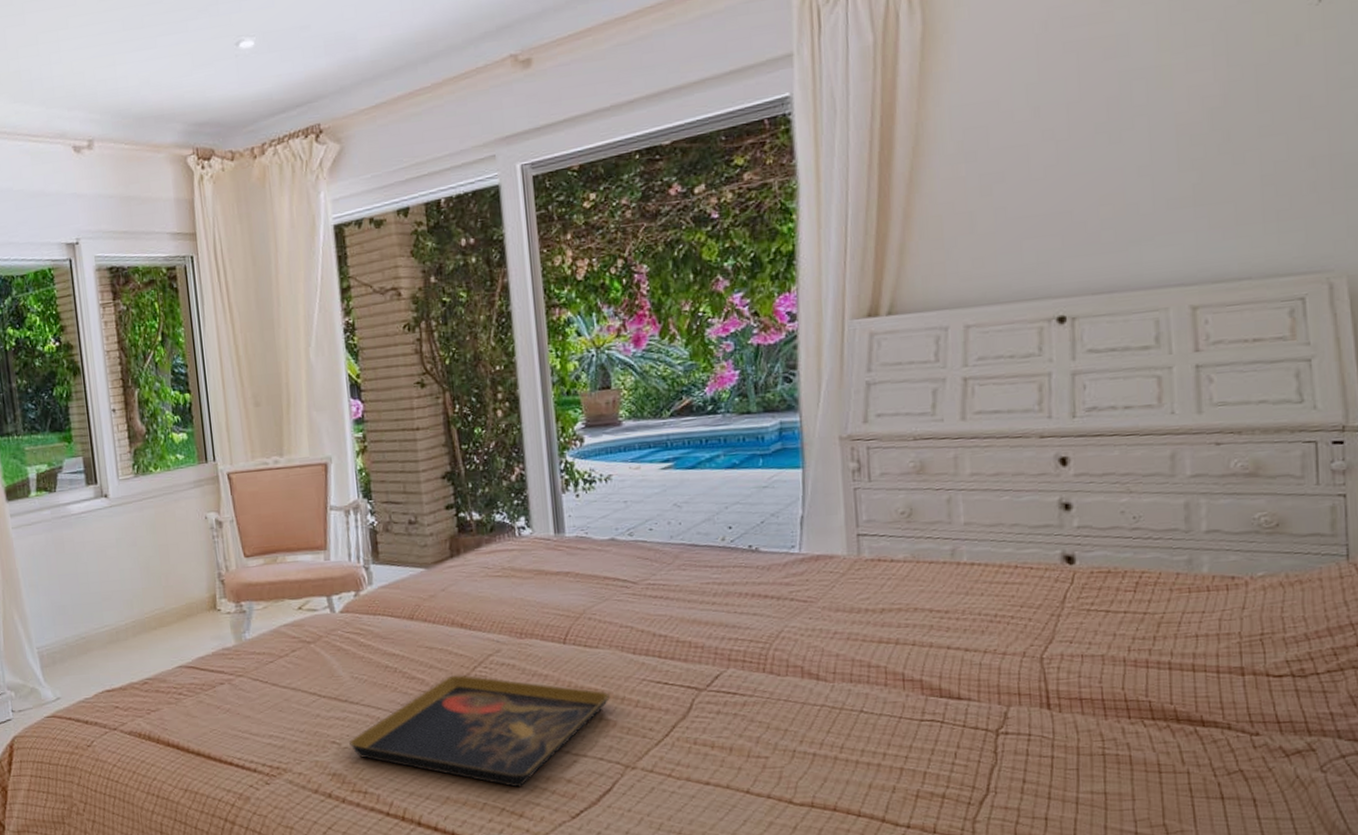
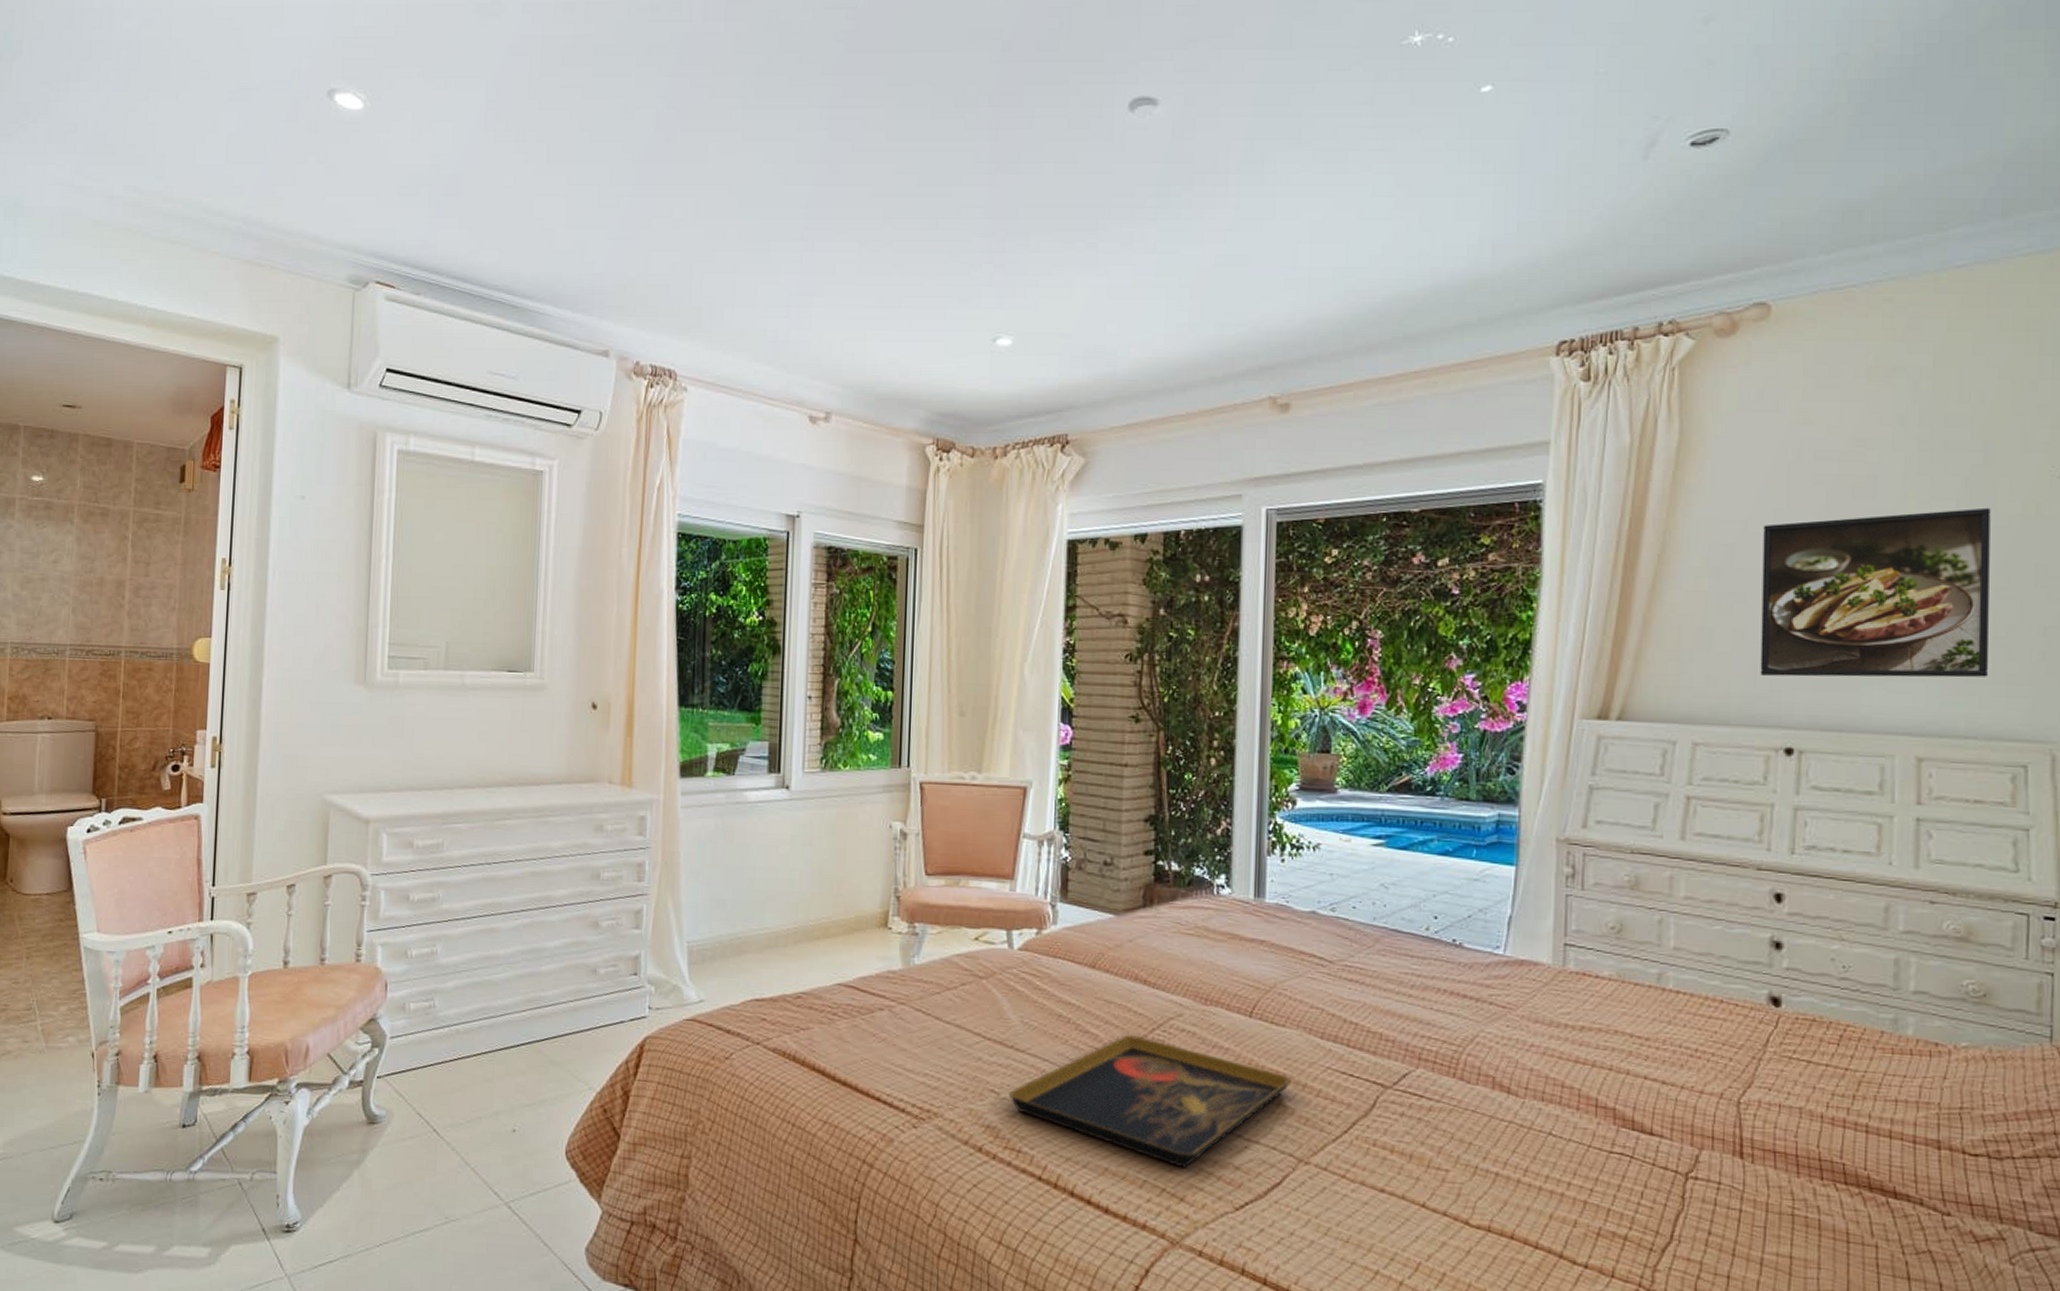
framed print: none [1016,47,1259,250] -> present [1760,507,1991,678]

